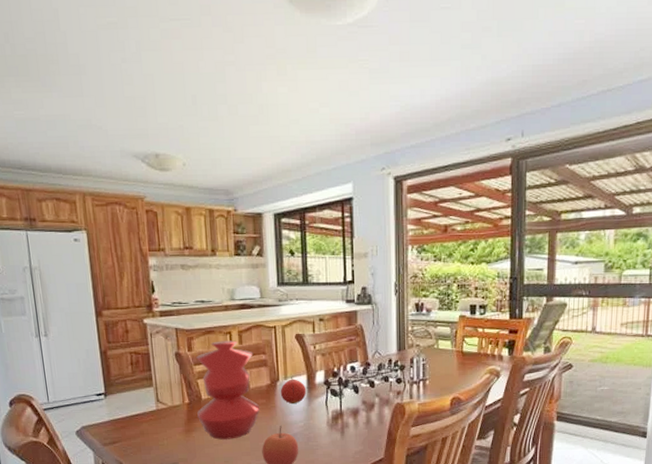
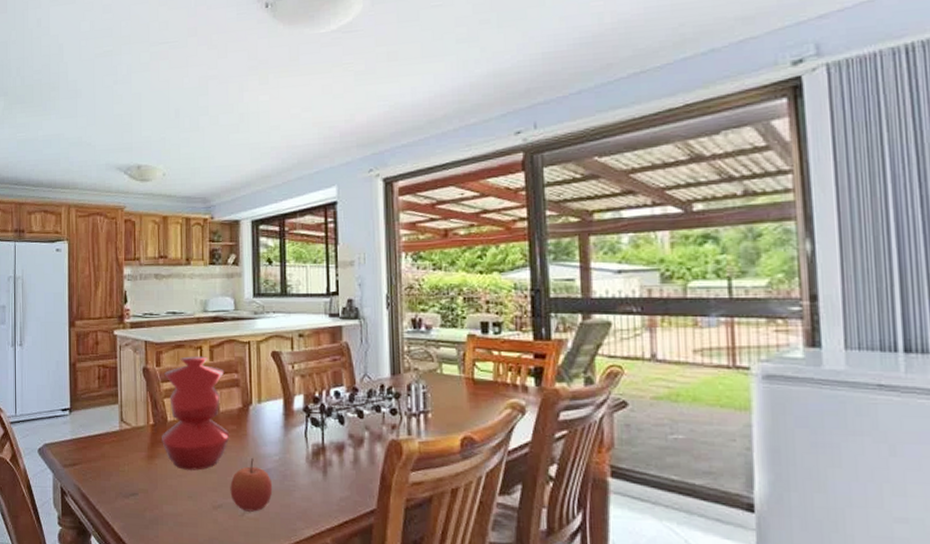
fruit: present [280,377,307,405] -> none [253,400,283,434]

